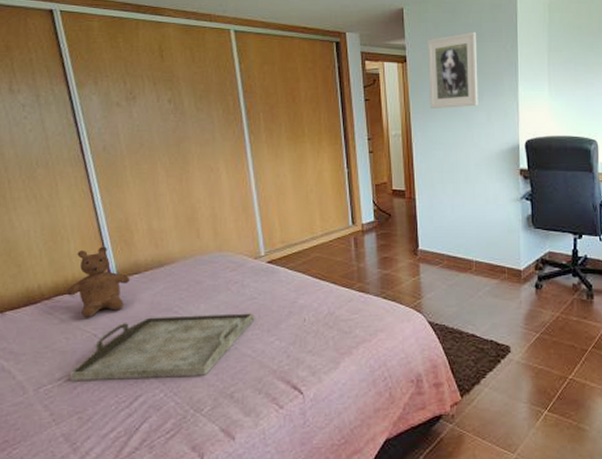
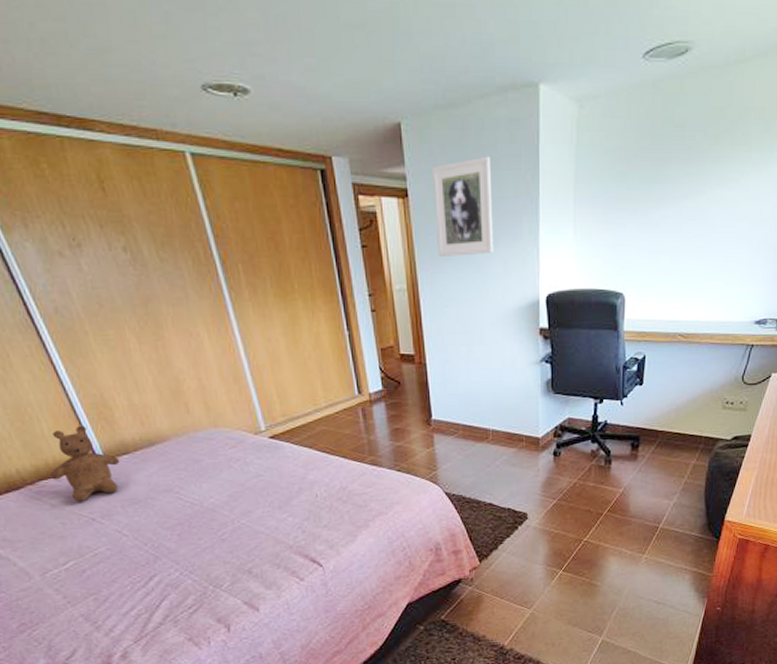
serving tray: present [69,313,255,380] -> none [74,491,264,564]

